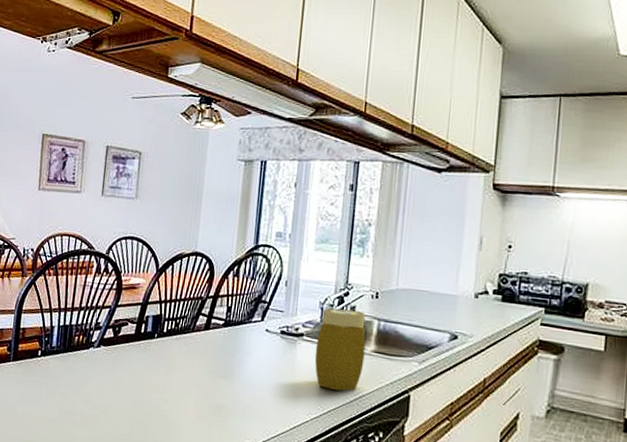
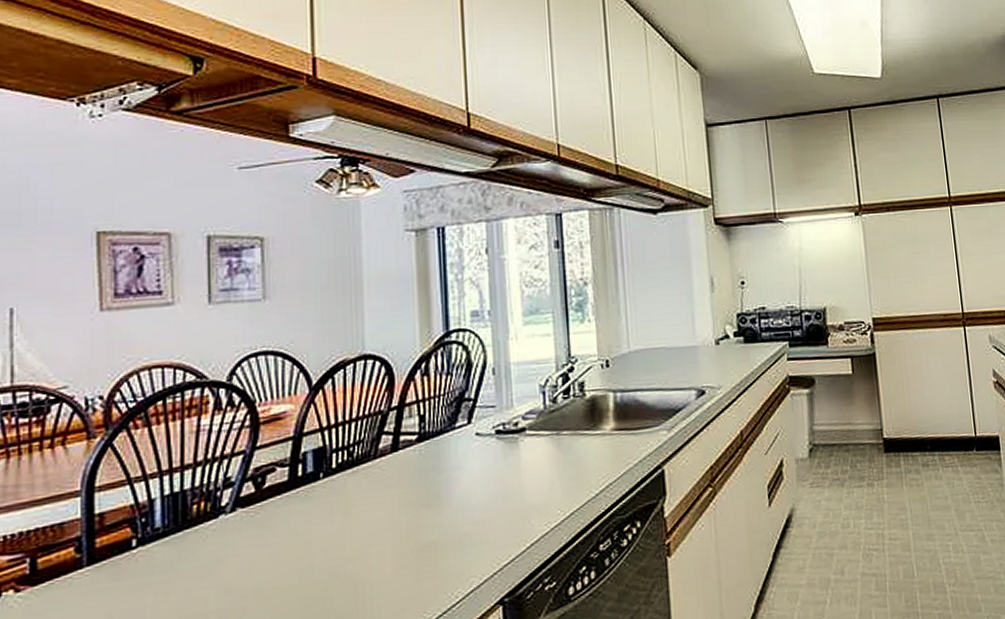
jar: present [314,308,366,391] -> none [543,386,605,487]

